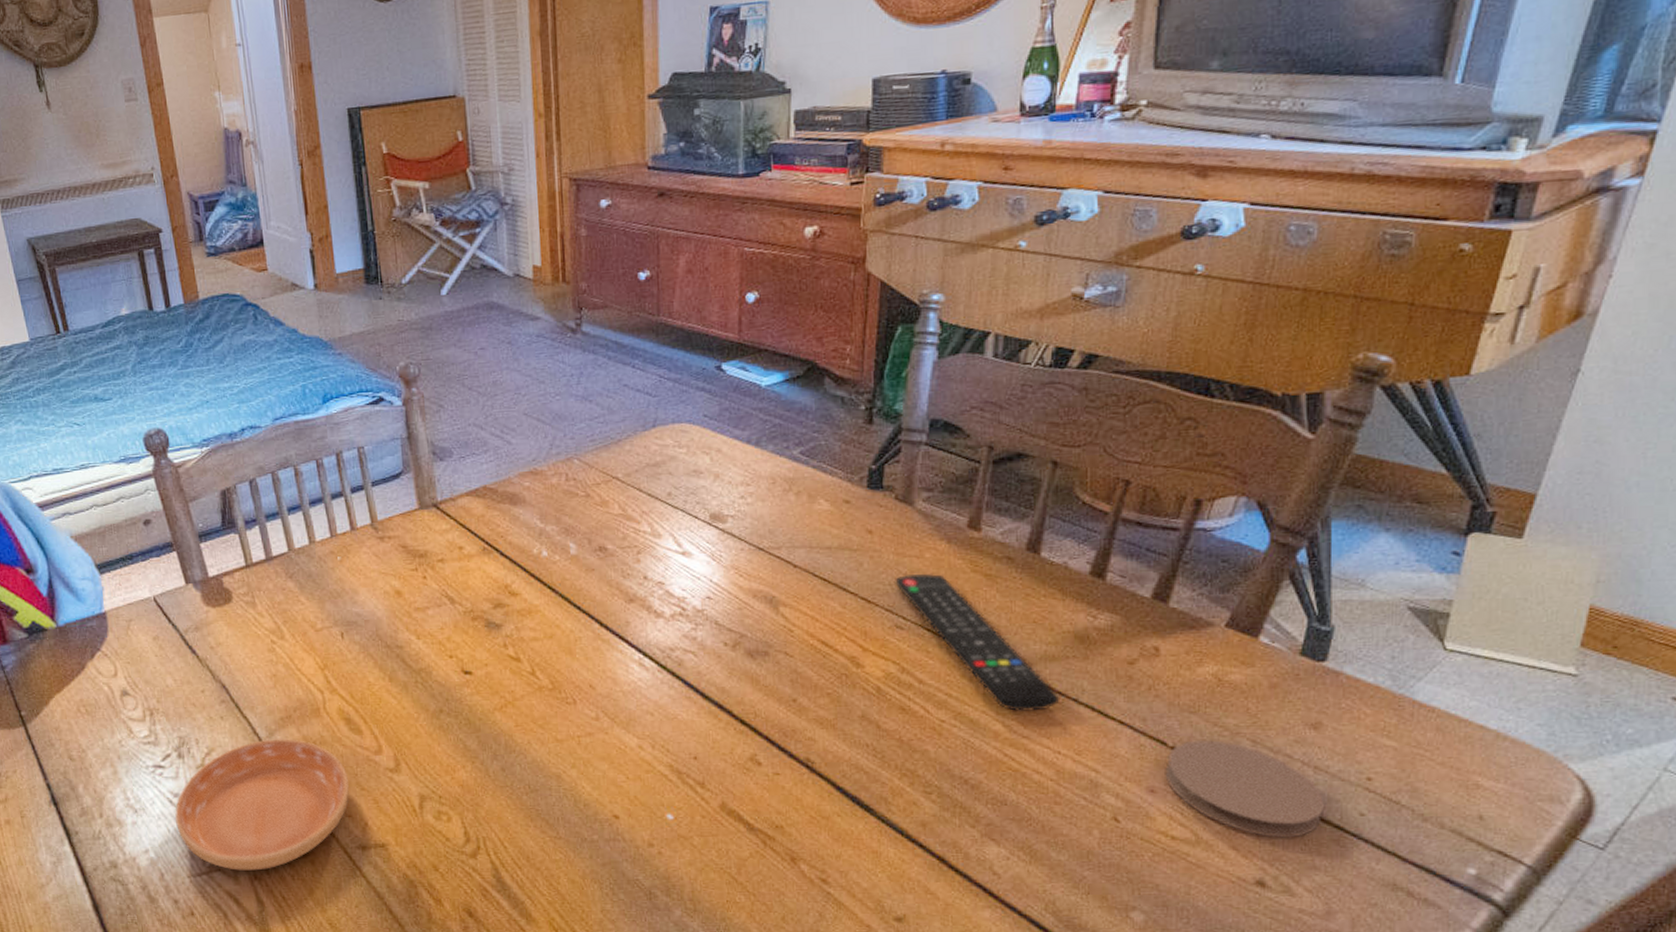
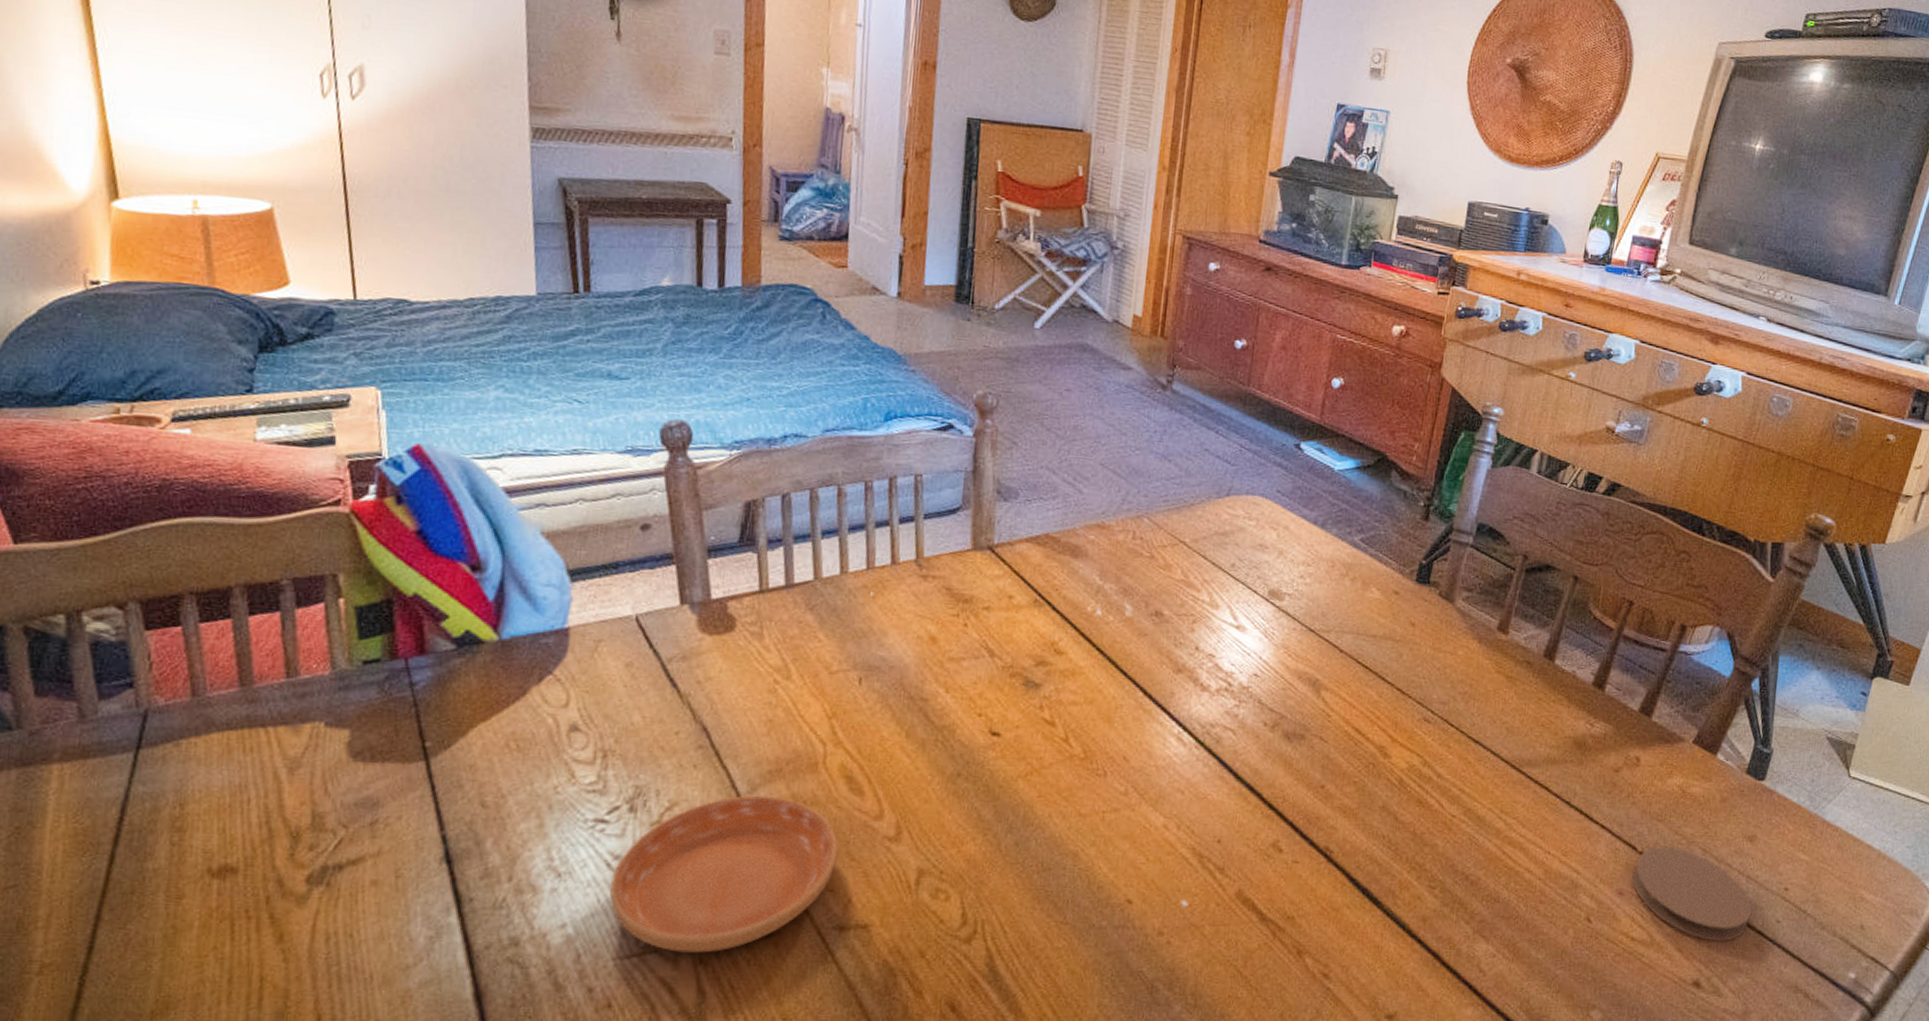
remote control: present [895,574,1060,712] -> none [1428,670,1556,812]

